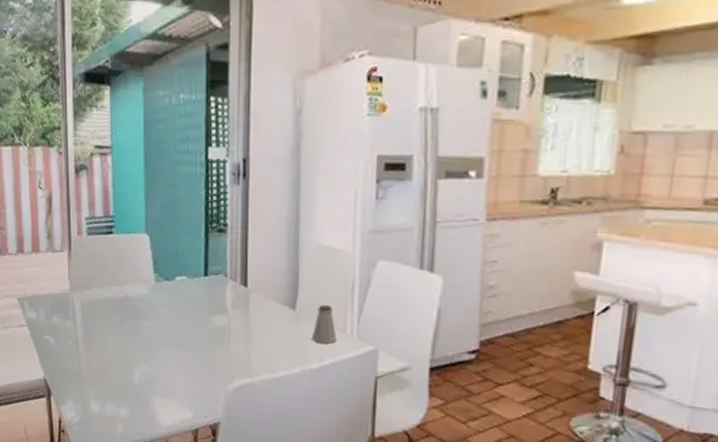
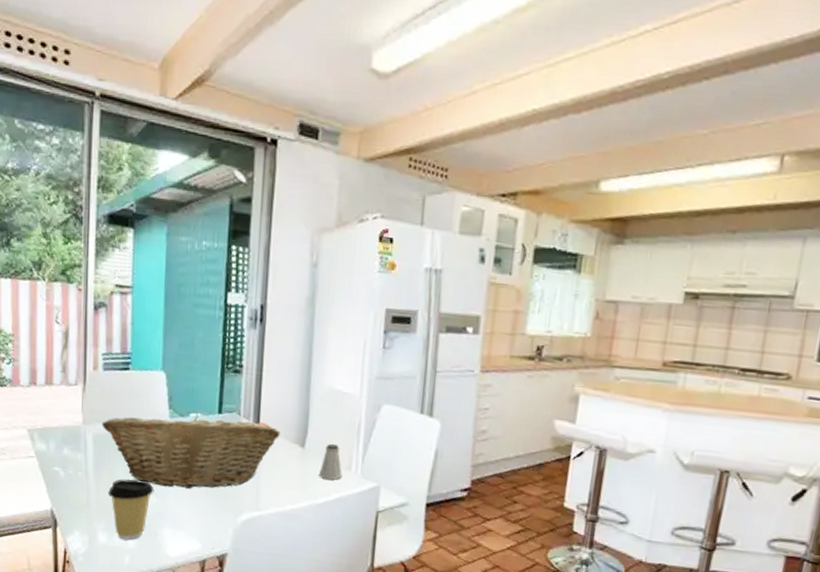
fruit basket: none [88,276,269,355] -> present [102,413,280,489]
coffee cup: none [98,346,143,409] -> present [108,479,154,540]

